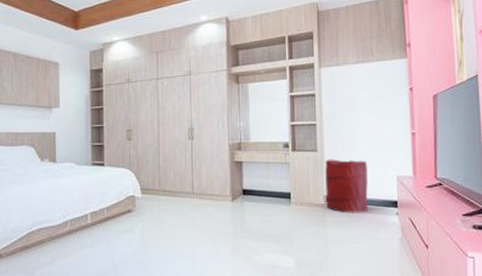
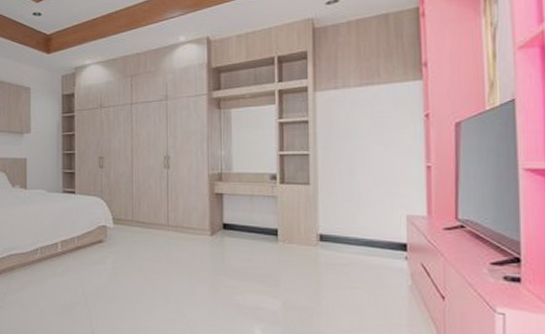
laundry hamper: present [325,159,368,213] -> none [319,193,371,256]

